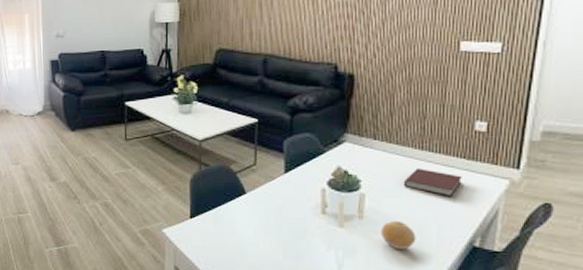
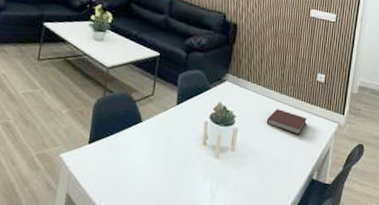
fruit: present [381,220,416,249] -> none [247,153,273,181]

